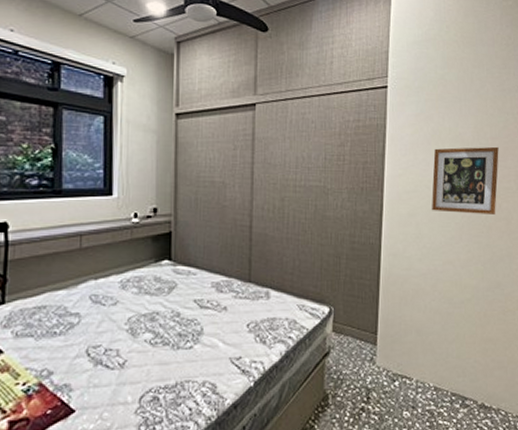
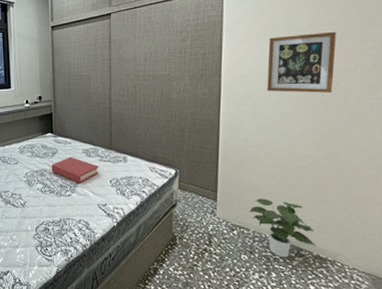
hardback book: none [166,293,233,330] -> present [51,157,99,183]
potted plant: none [412,339,481,411] -> present [249,198,317,258]

